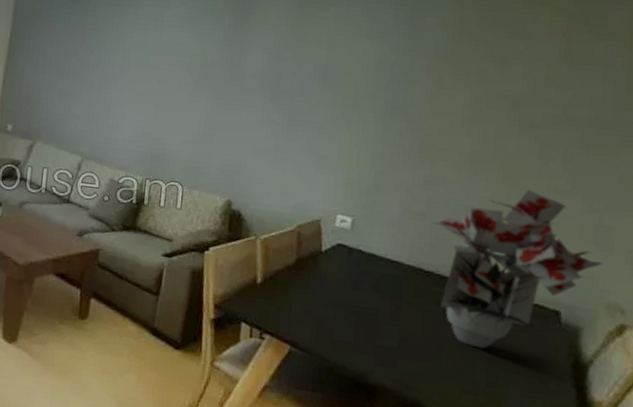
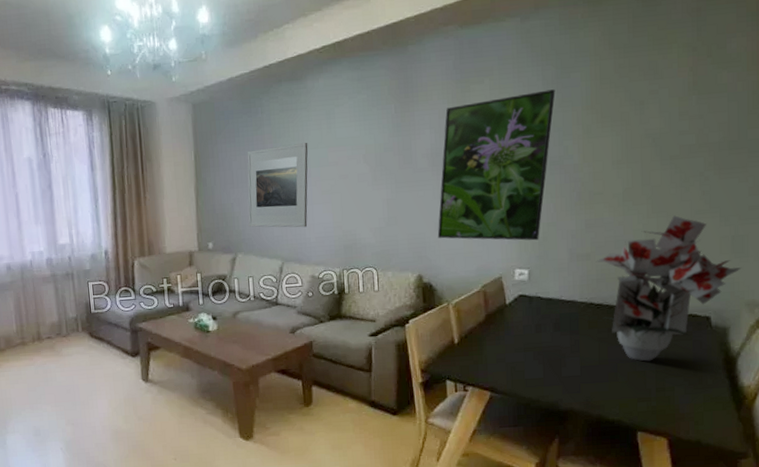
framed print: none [53,38,131,127] -> present [247,142,308,228]
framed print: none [254,30,407,188] -> present [437,89,555,241]

